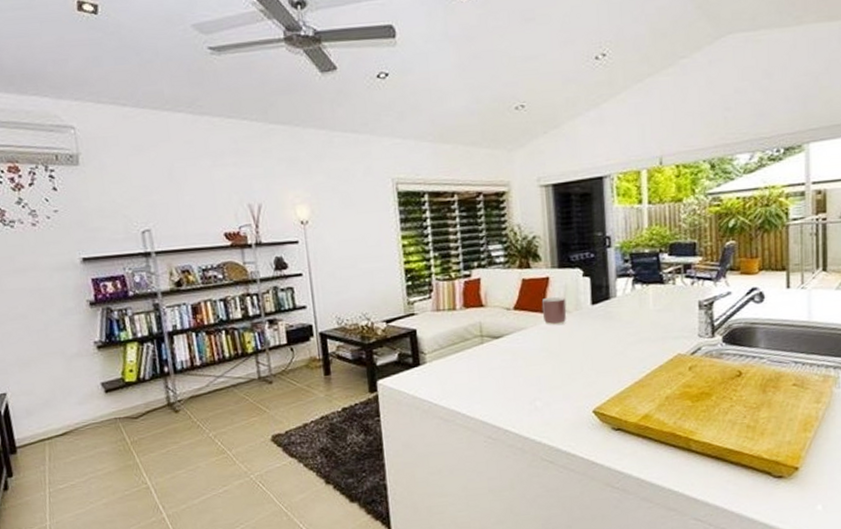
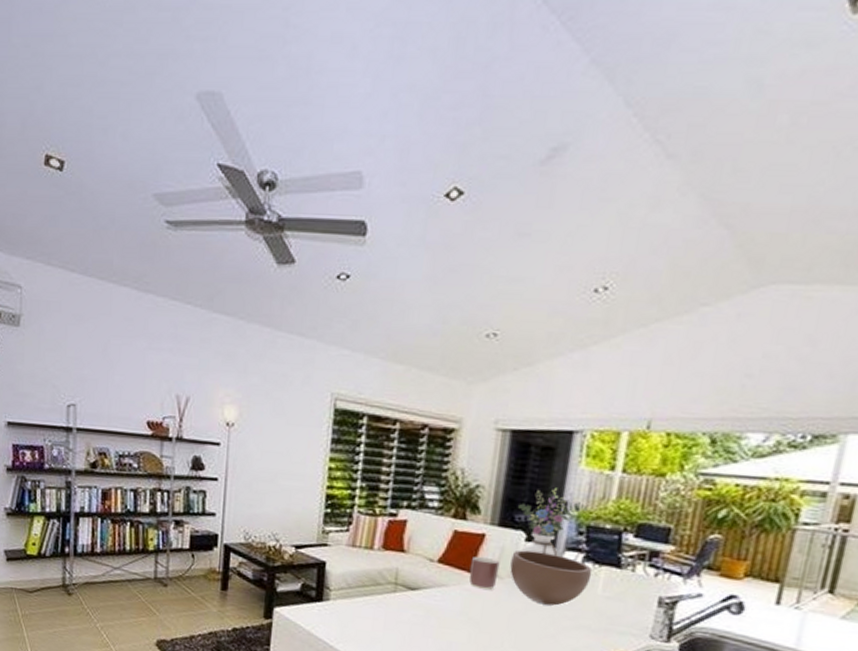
bouquet: none [570,226,628,286] -> present [517,487,588,557]
bowl: none [574,282,642,328] -> present [510,550,592,606]

